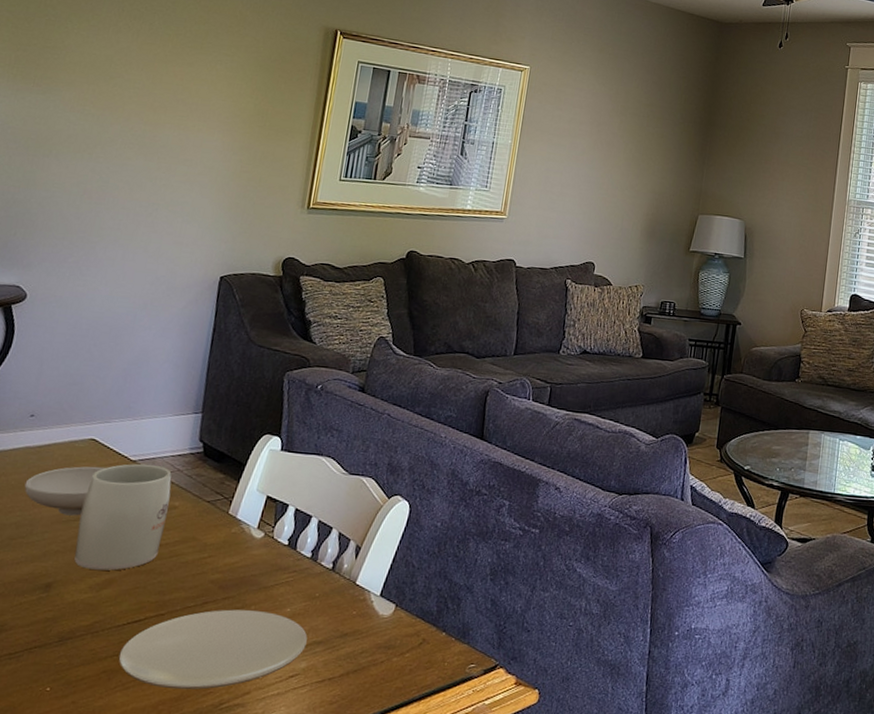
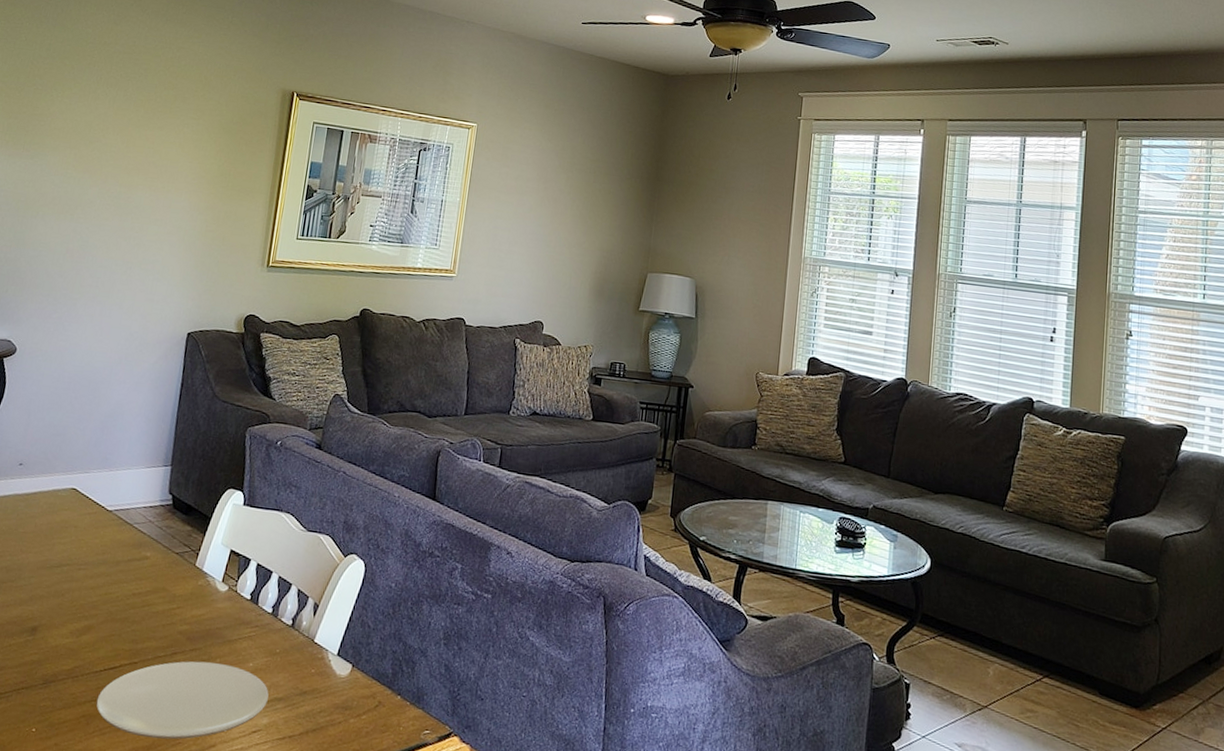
bowl: present [24,466,107,516] -> none [14,514,86,563]
mug: present [74,463,172,571] -> none [57,513,144,618]

